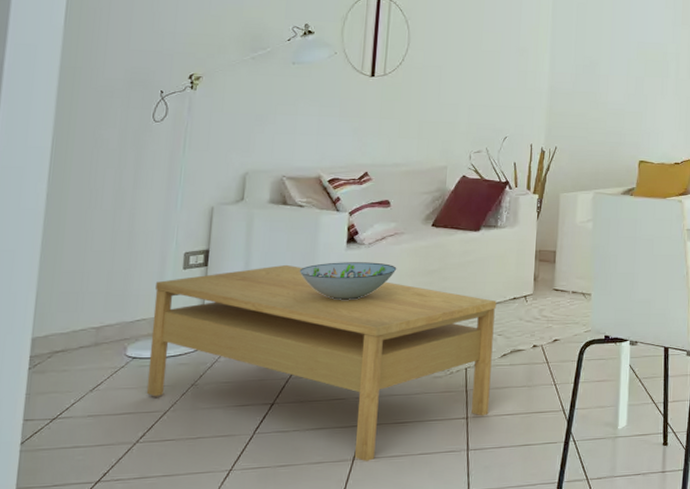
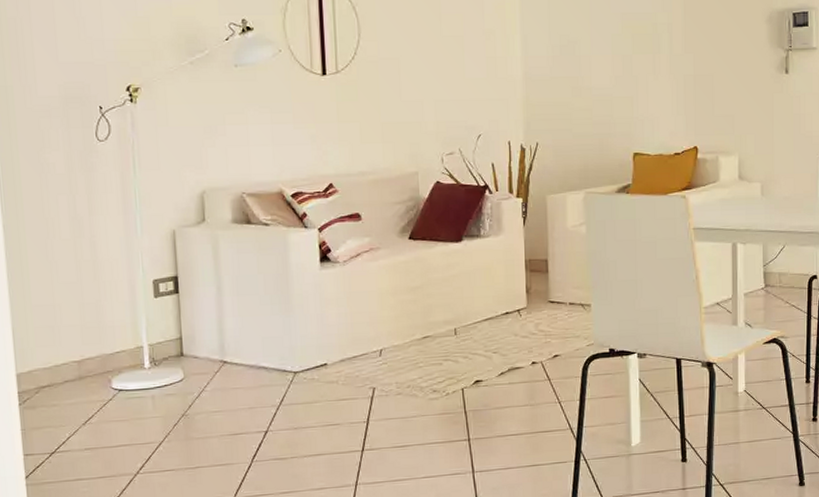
coffee table: present [146,264,497,462] -> none [129,287,491,487]
decorative bowl: present [299,262,397,300] -> none [274,281,377,323]

